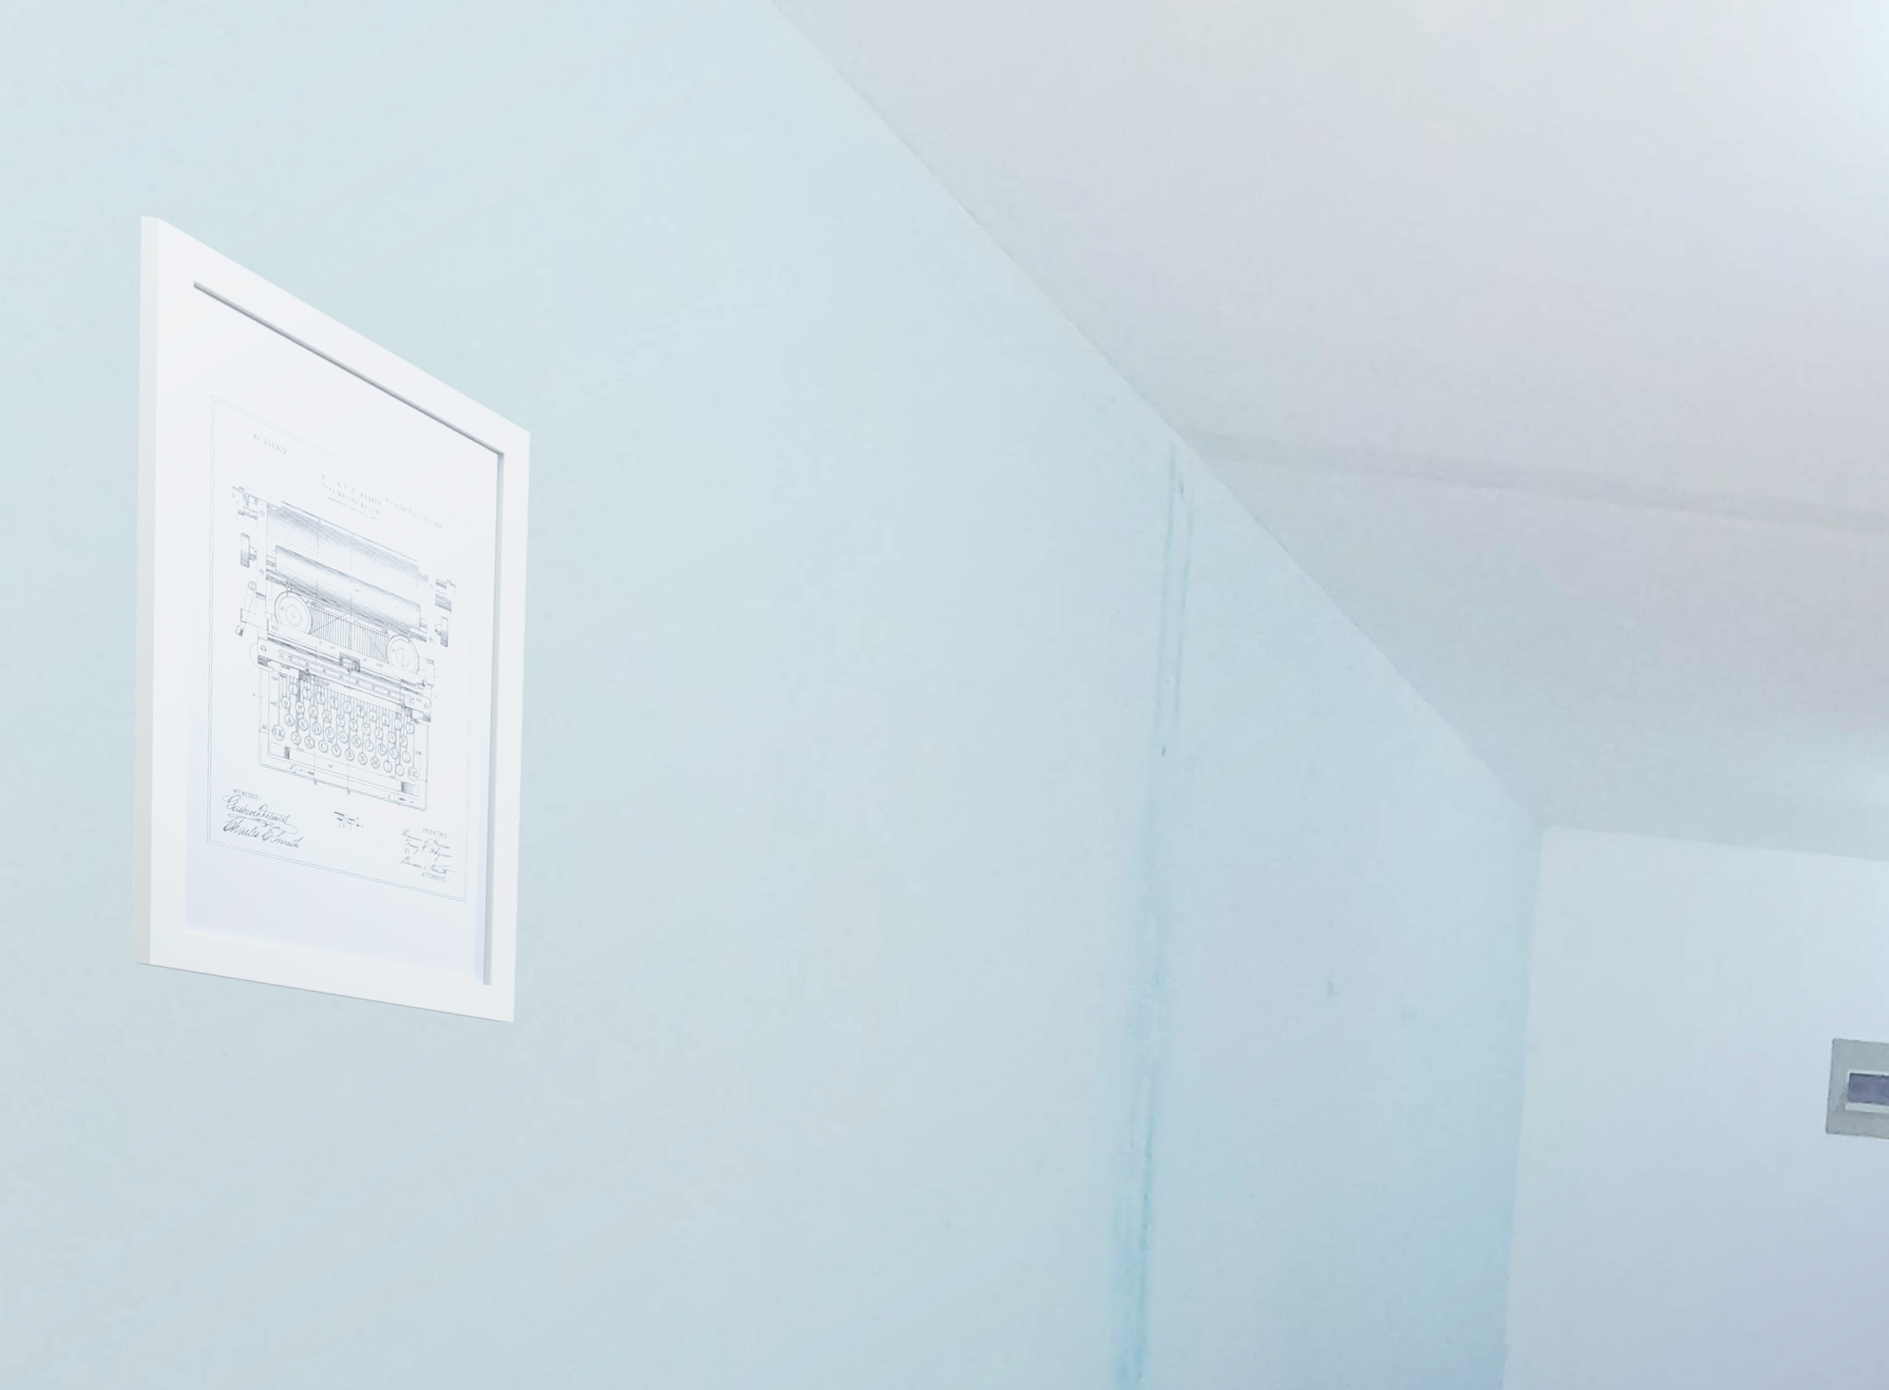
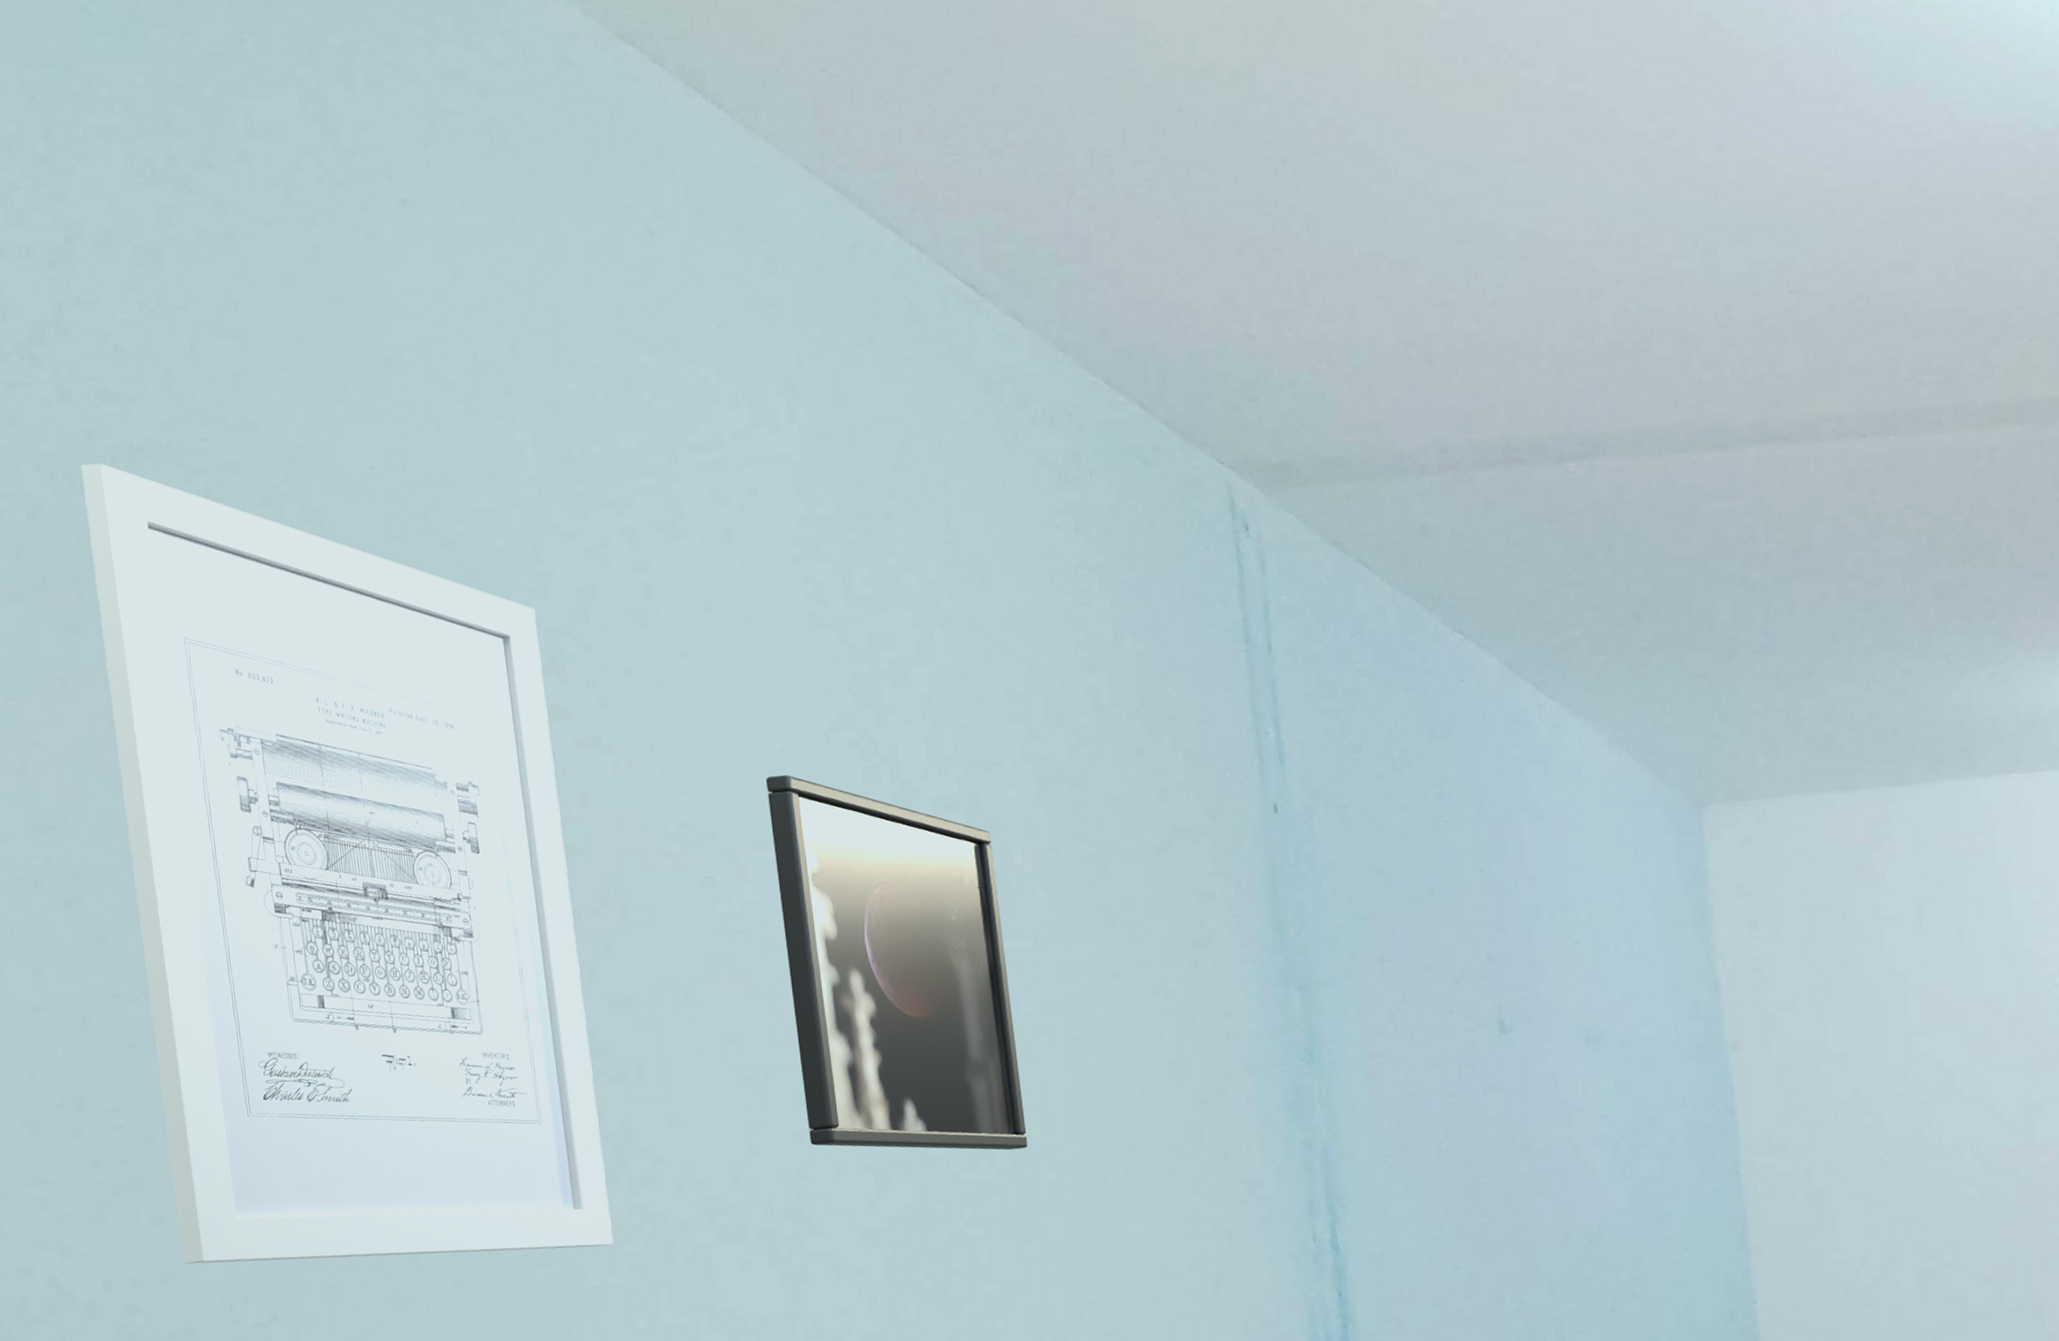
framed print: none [701,630,906,1012] -> present [765,775,1028,1151]

